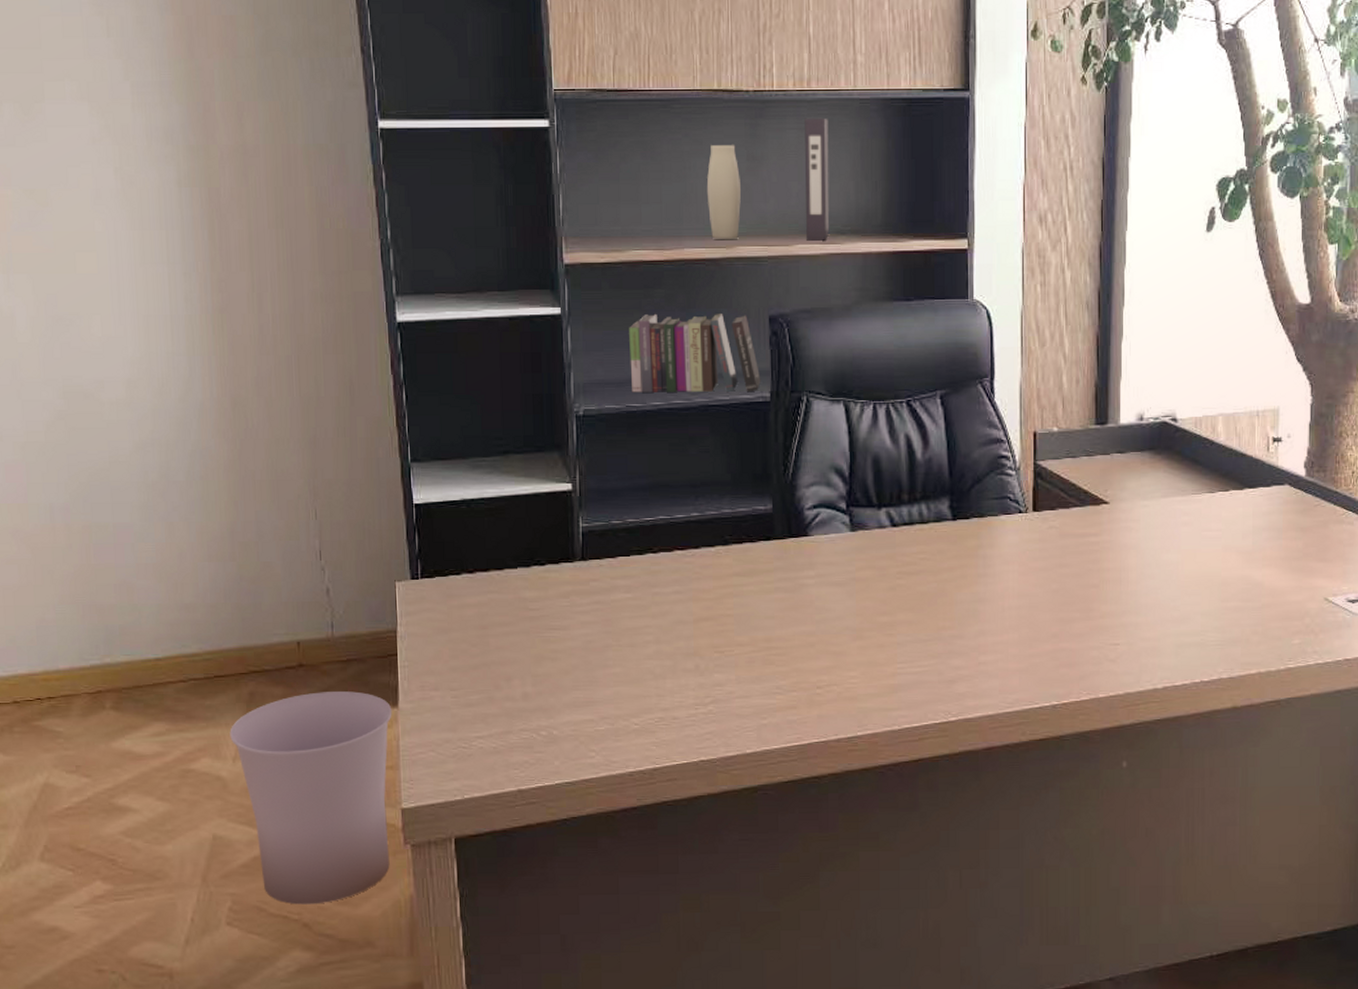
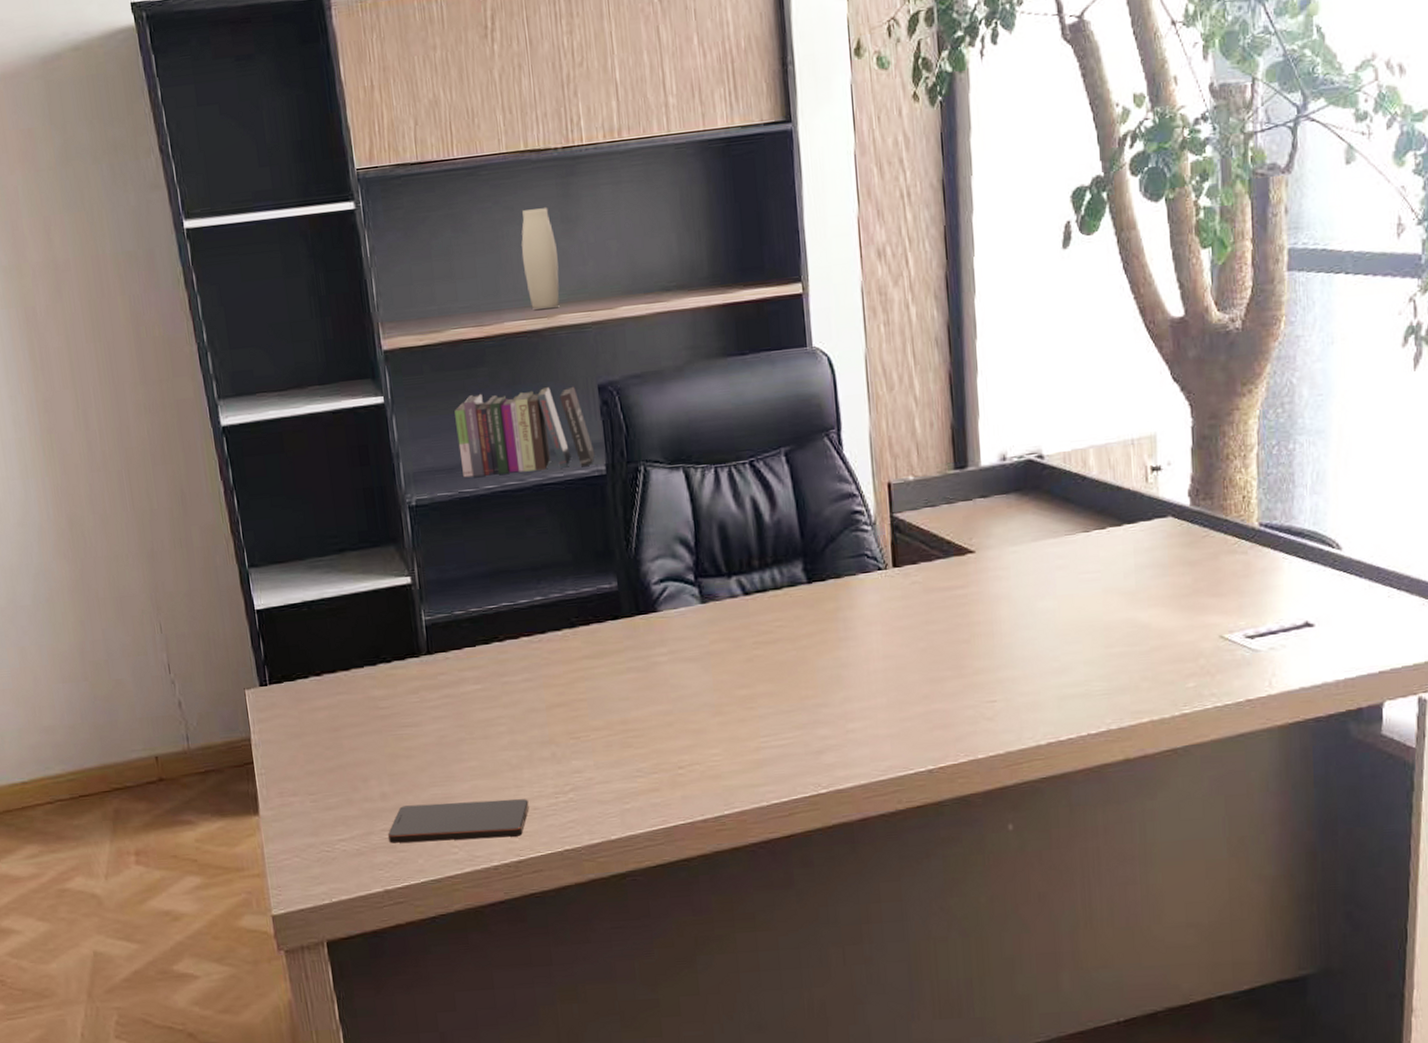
waste bin: present [230,691,392,905] -> none [99,802,266,1015]
phone: none [527,707,669,745] -> present [388,799,529,843]
binder: present [805,118,830,241] -> none [618,168,654,302]

